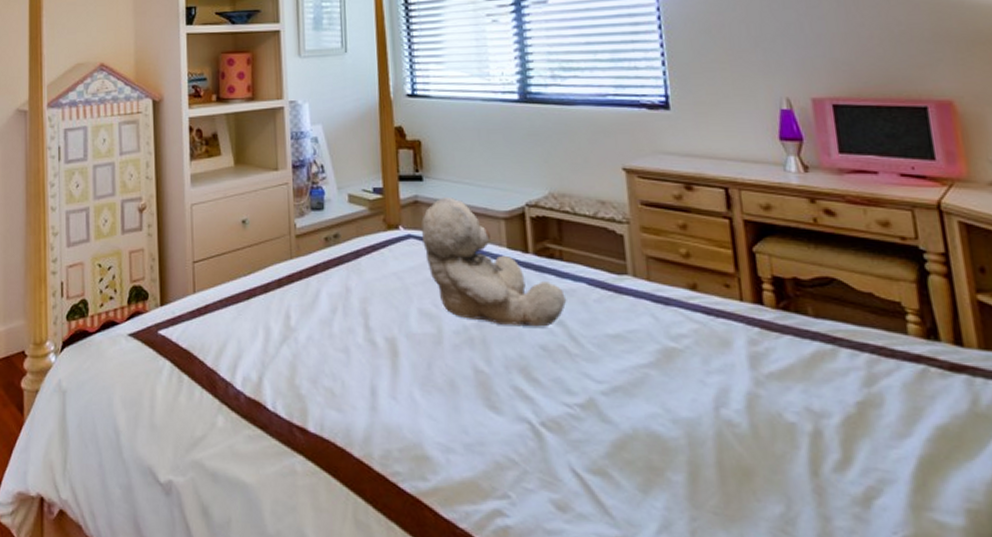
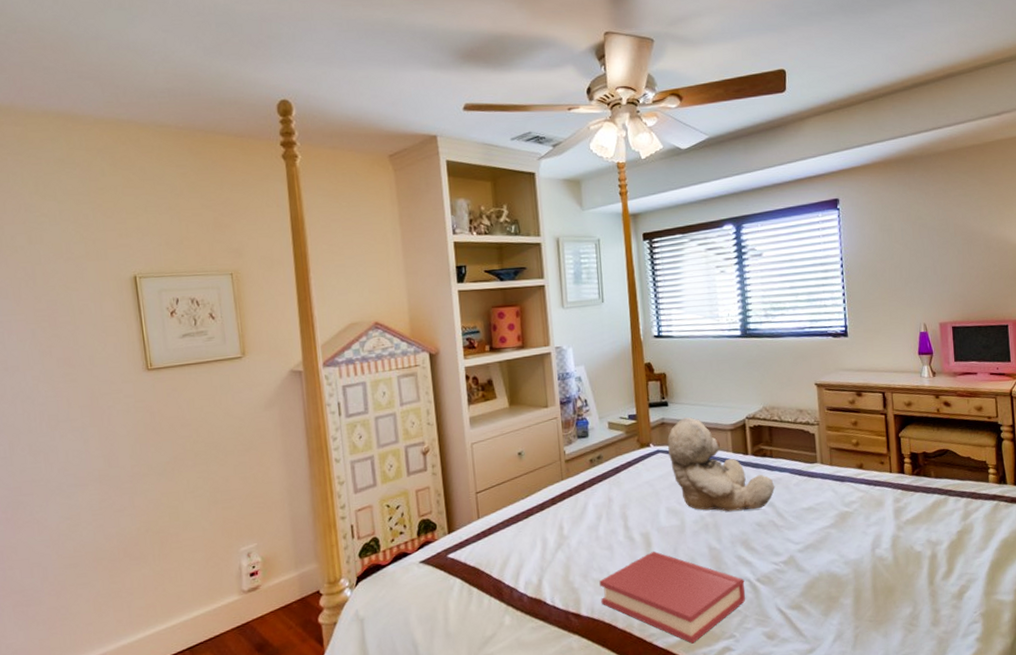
hardback book: none [332,362,526,496] -> present [599,550,746,644]

